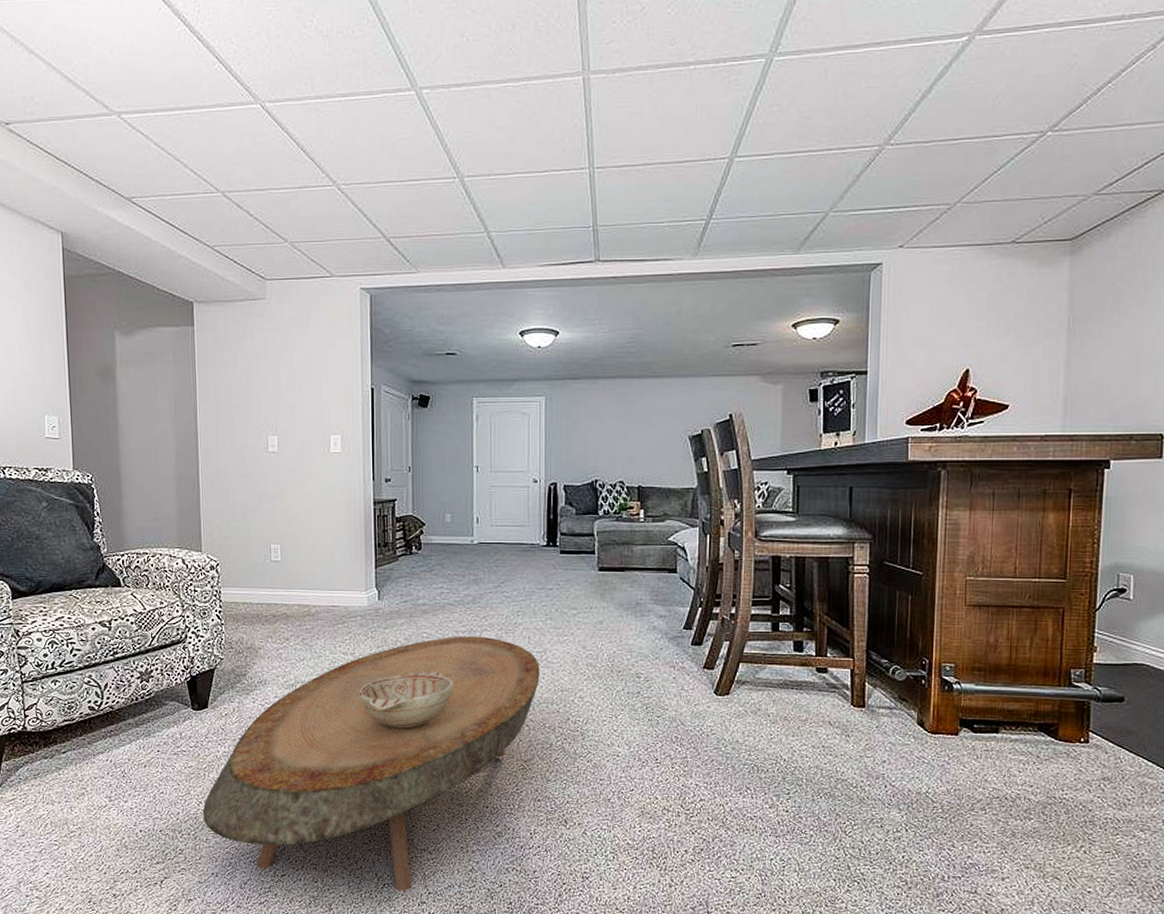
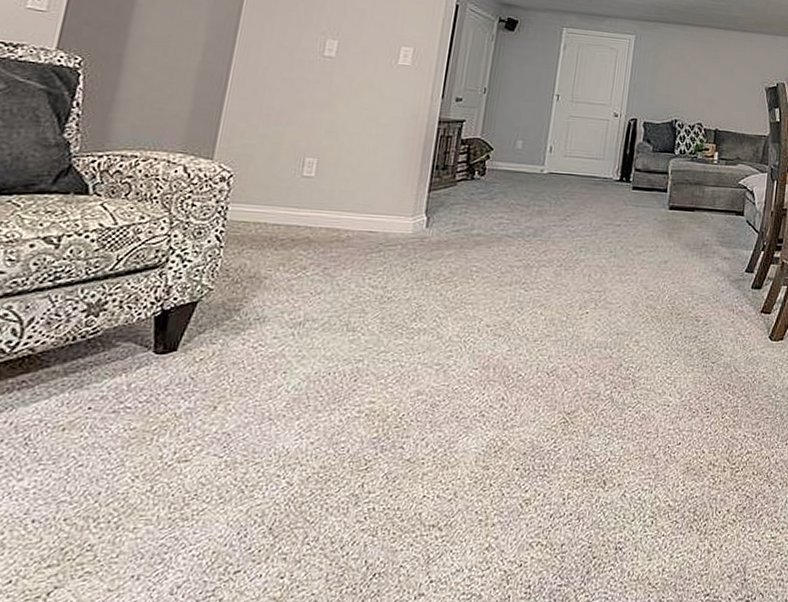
coffee table: present [202,636,540,891] -> none [135,271,597,582]
decorative bowl: present [359,672,454,729] -> none [383,311,500,377]

